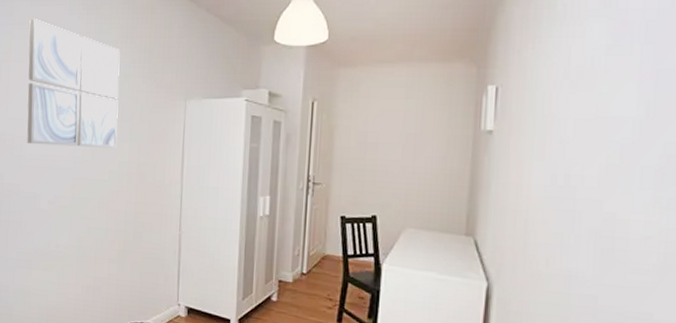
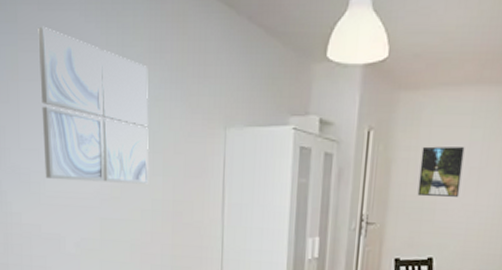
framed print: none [359,115,401,160] -> present [417,146,465,197]

